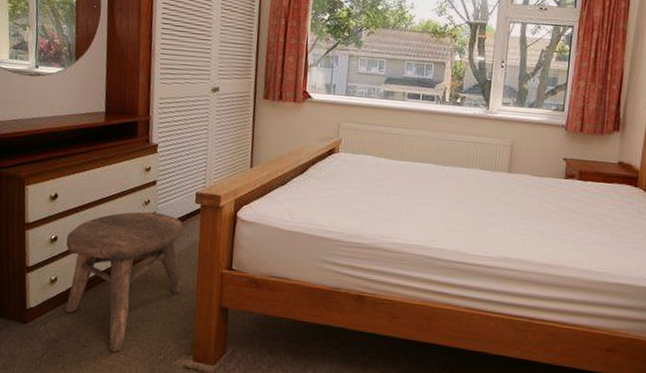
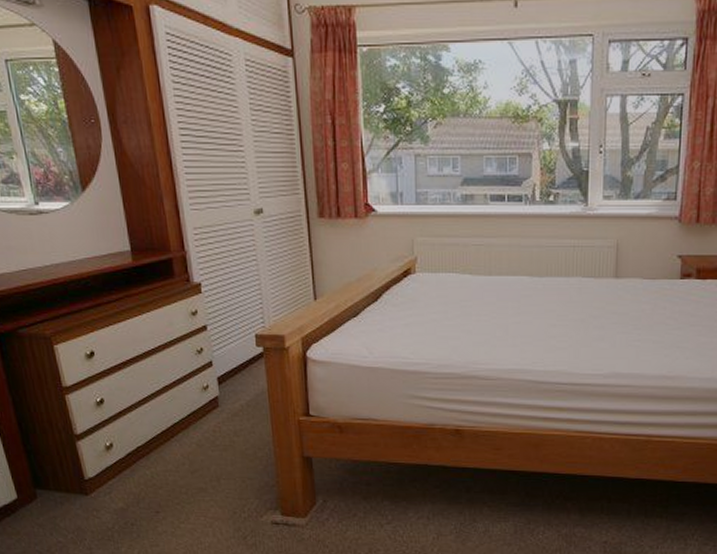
stool: present [65,211,183,352] -> none [114,362,257,514]

